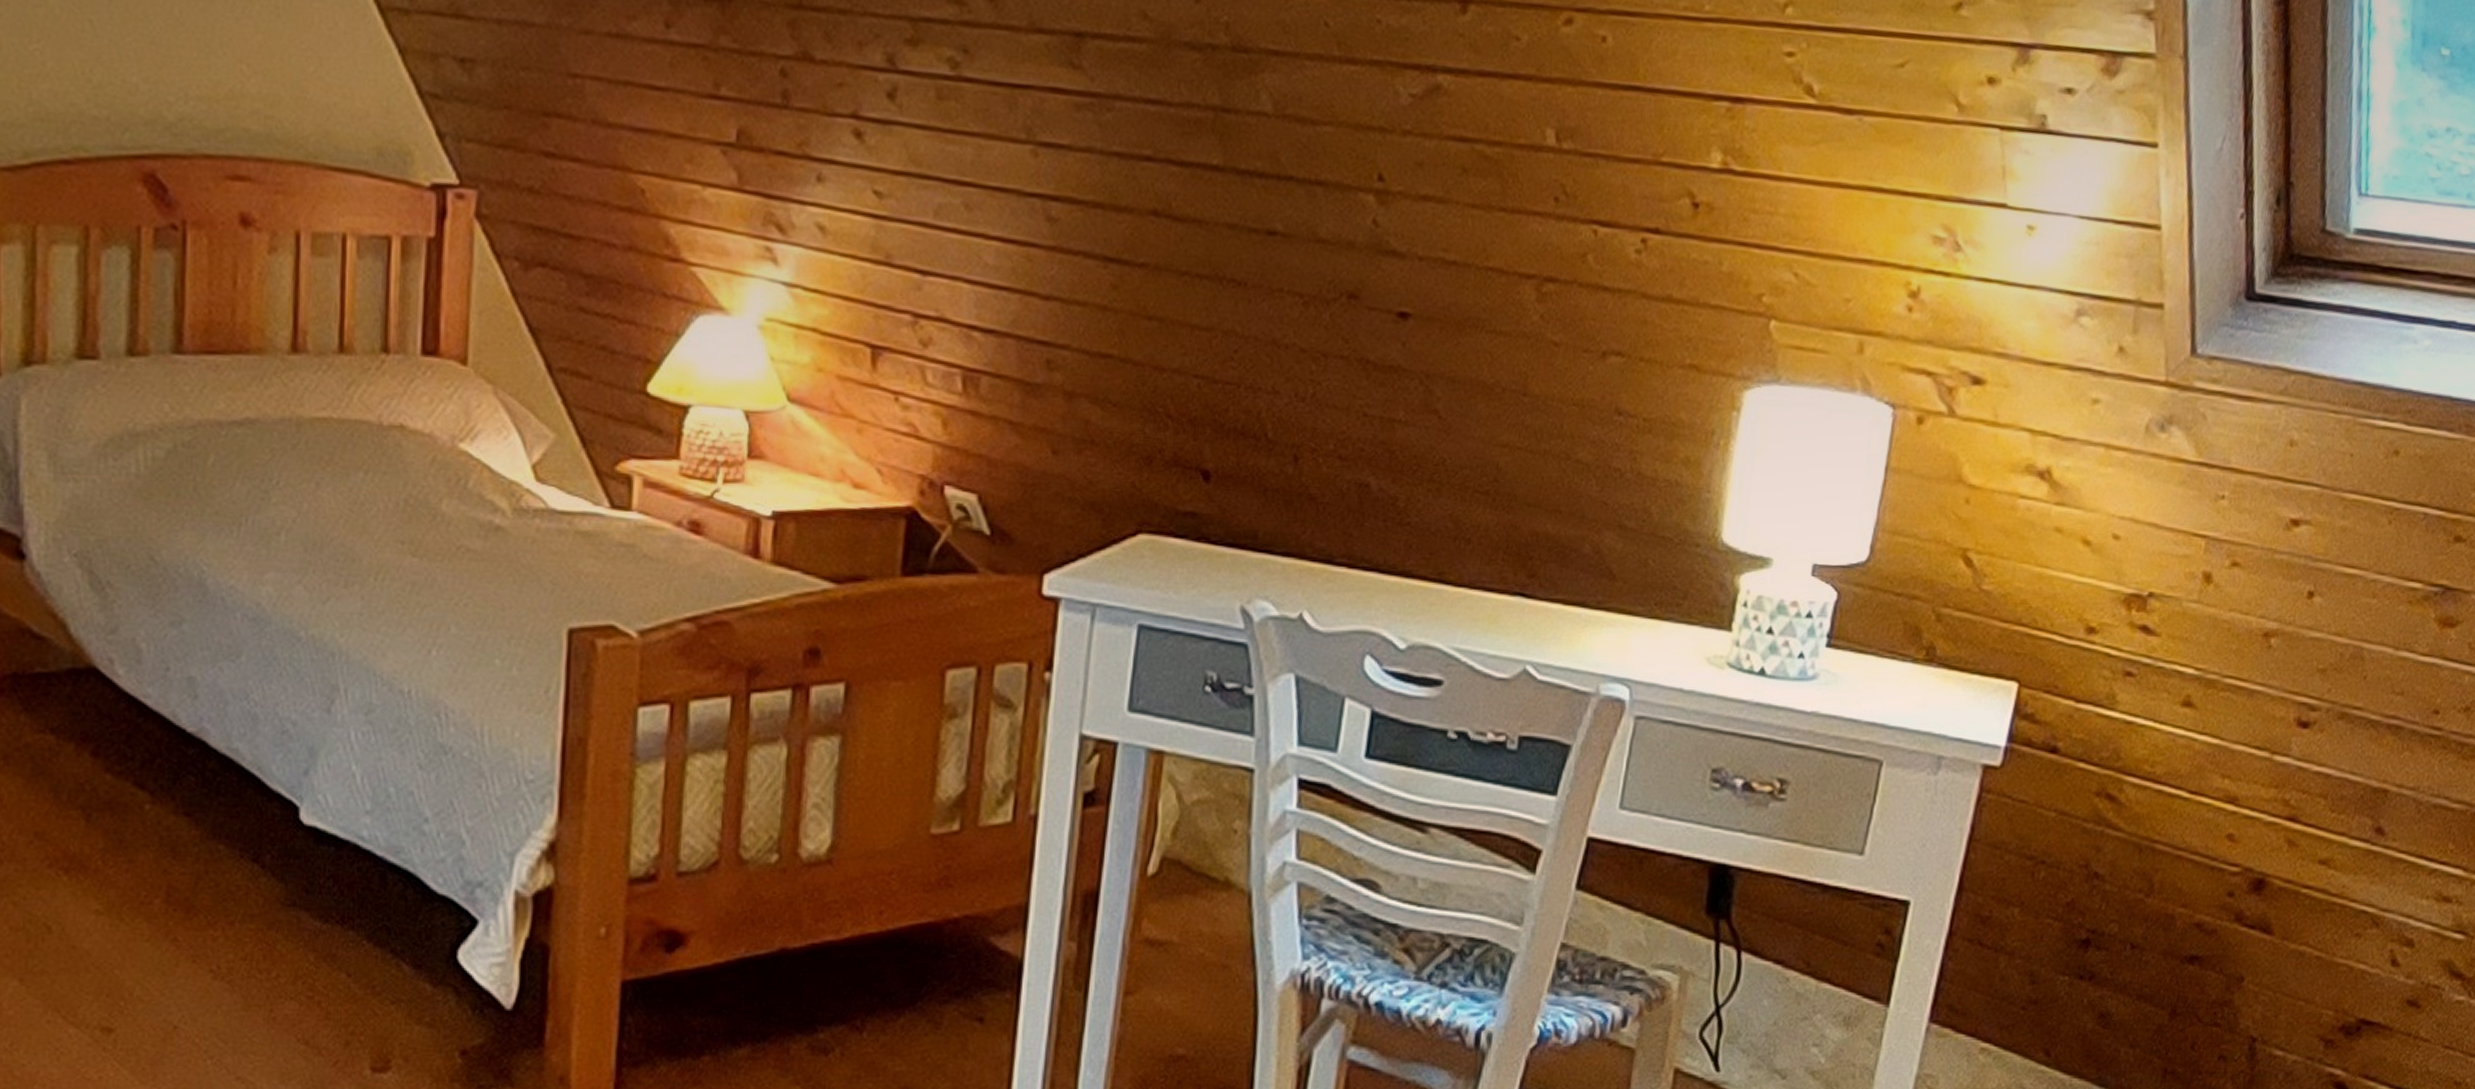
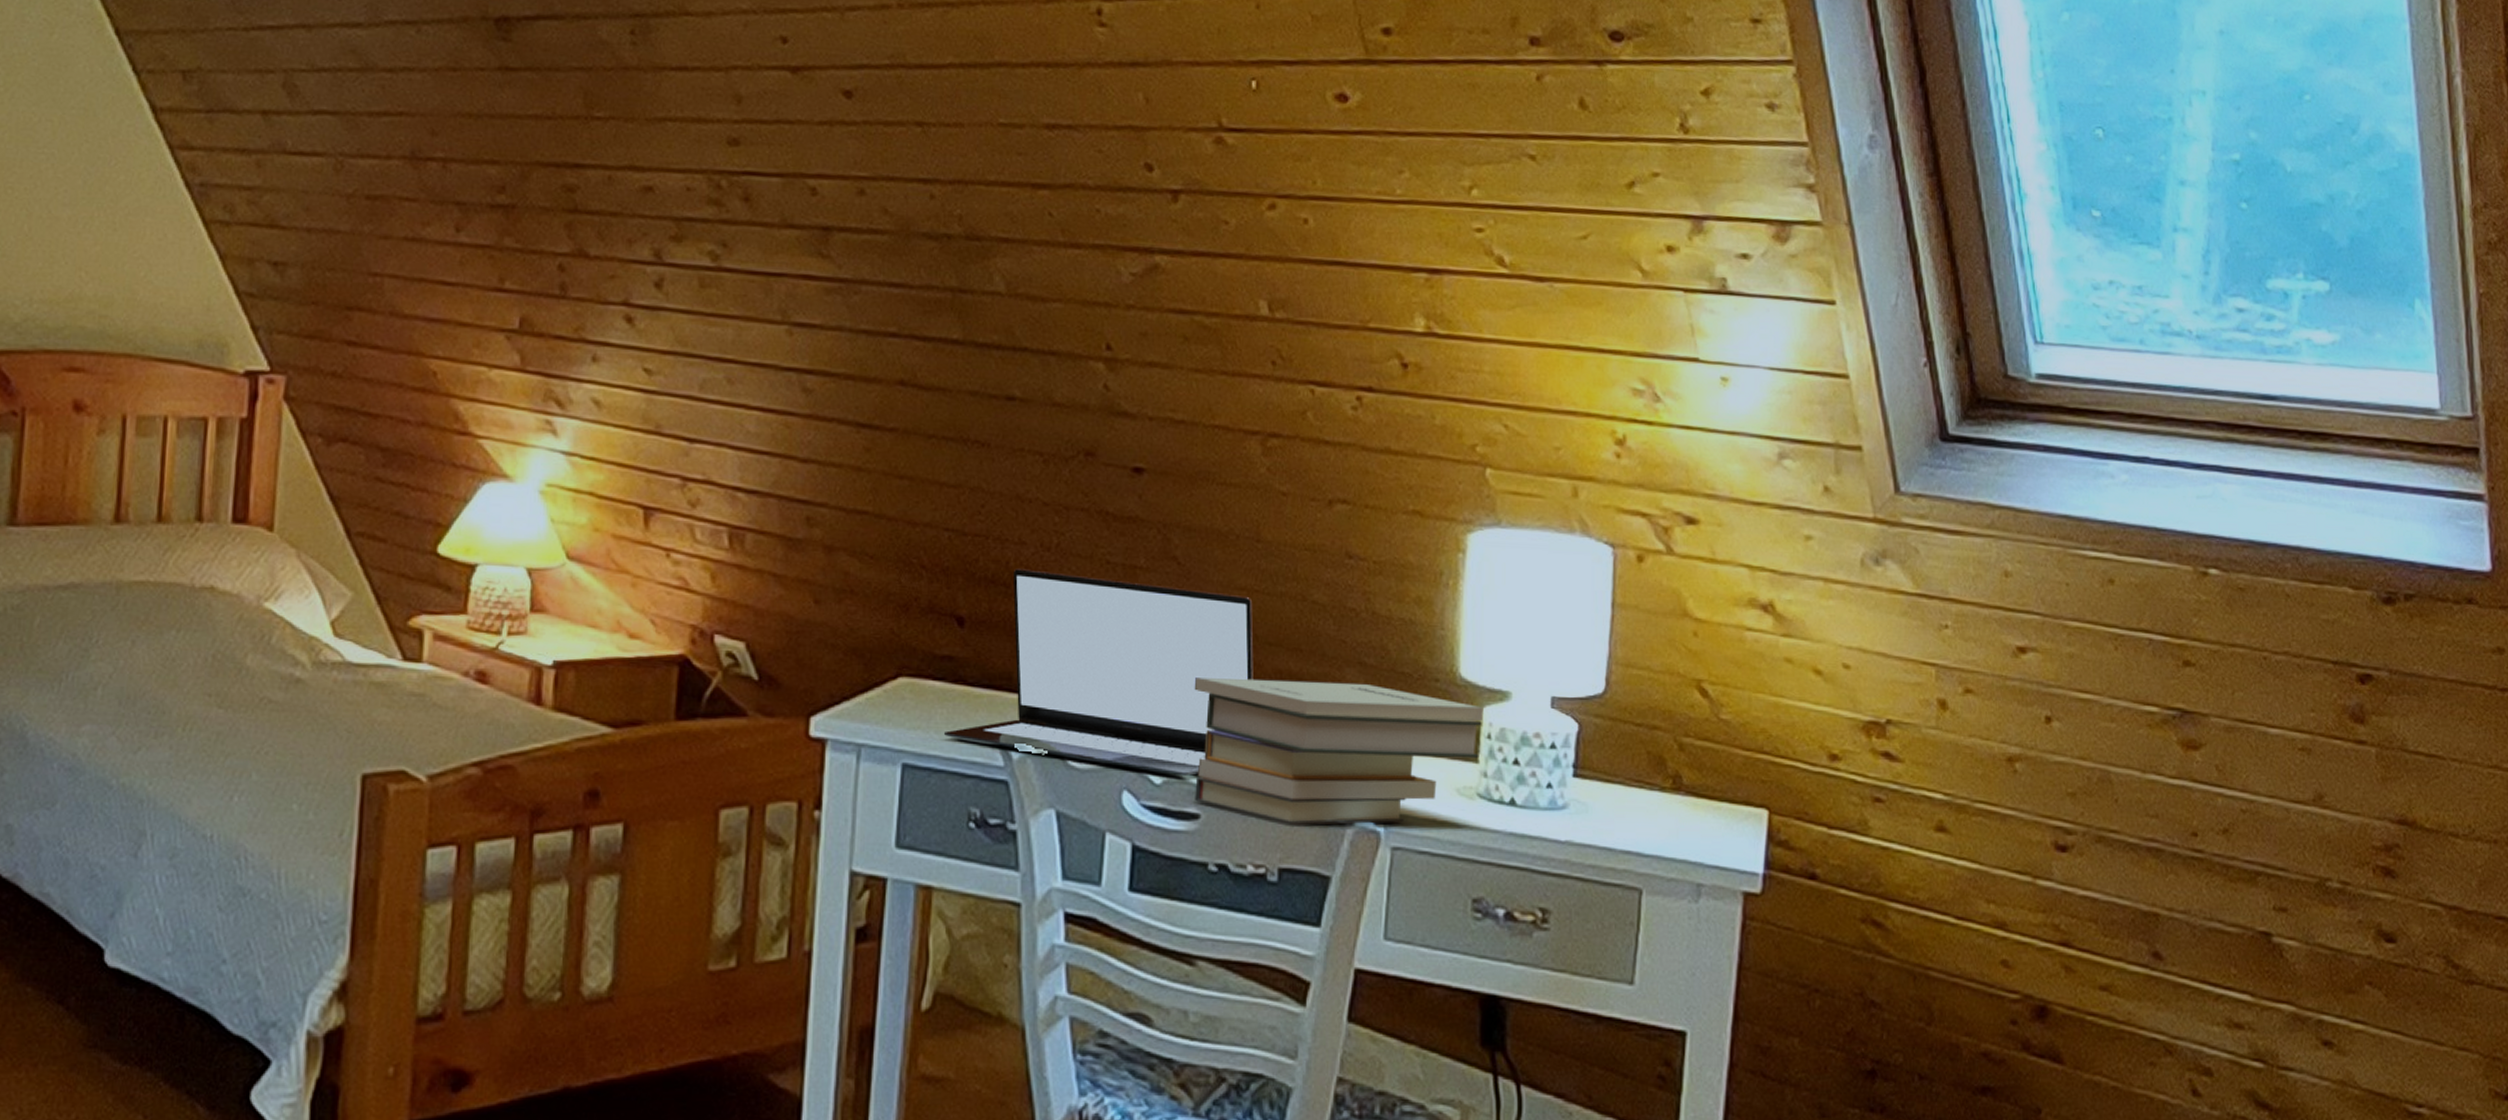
laptop: none [1182,420,1514,642] -> present [943,569,1254,777]
books: none [1439,539,1743,693] -> present [1194,678,1484,825]

